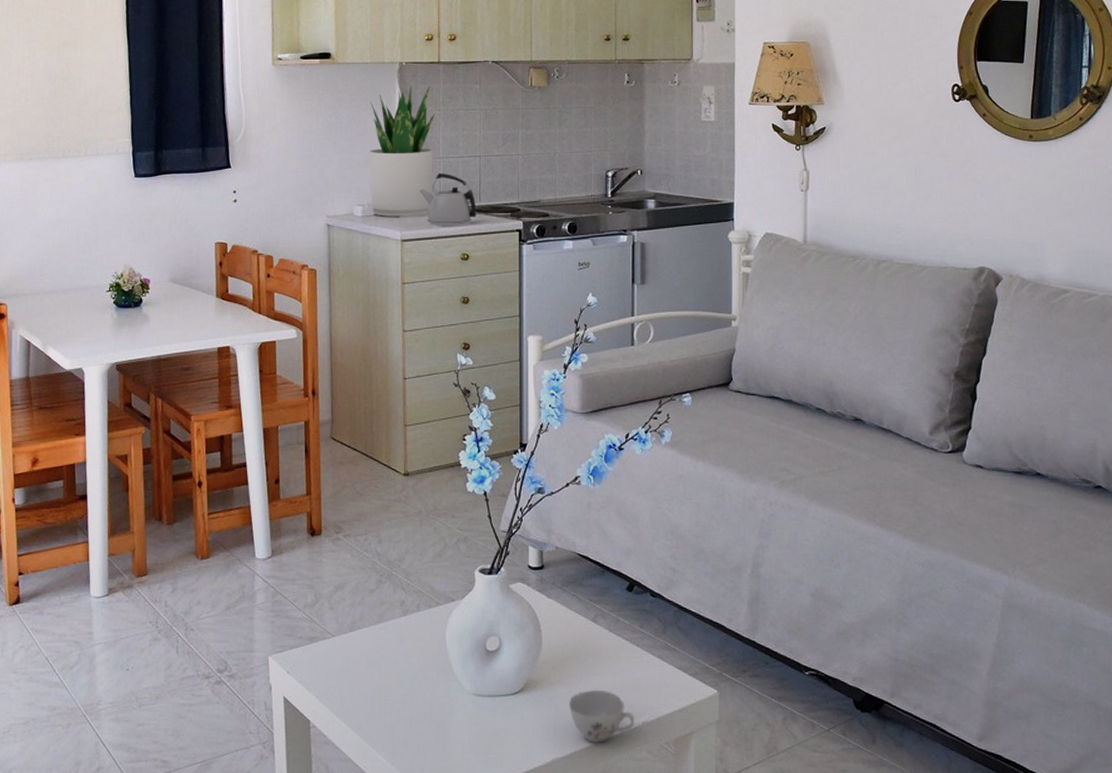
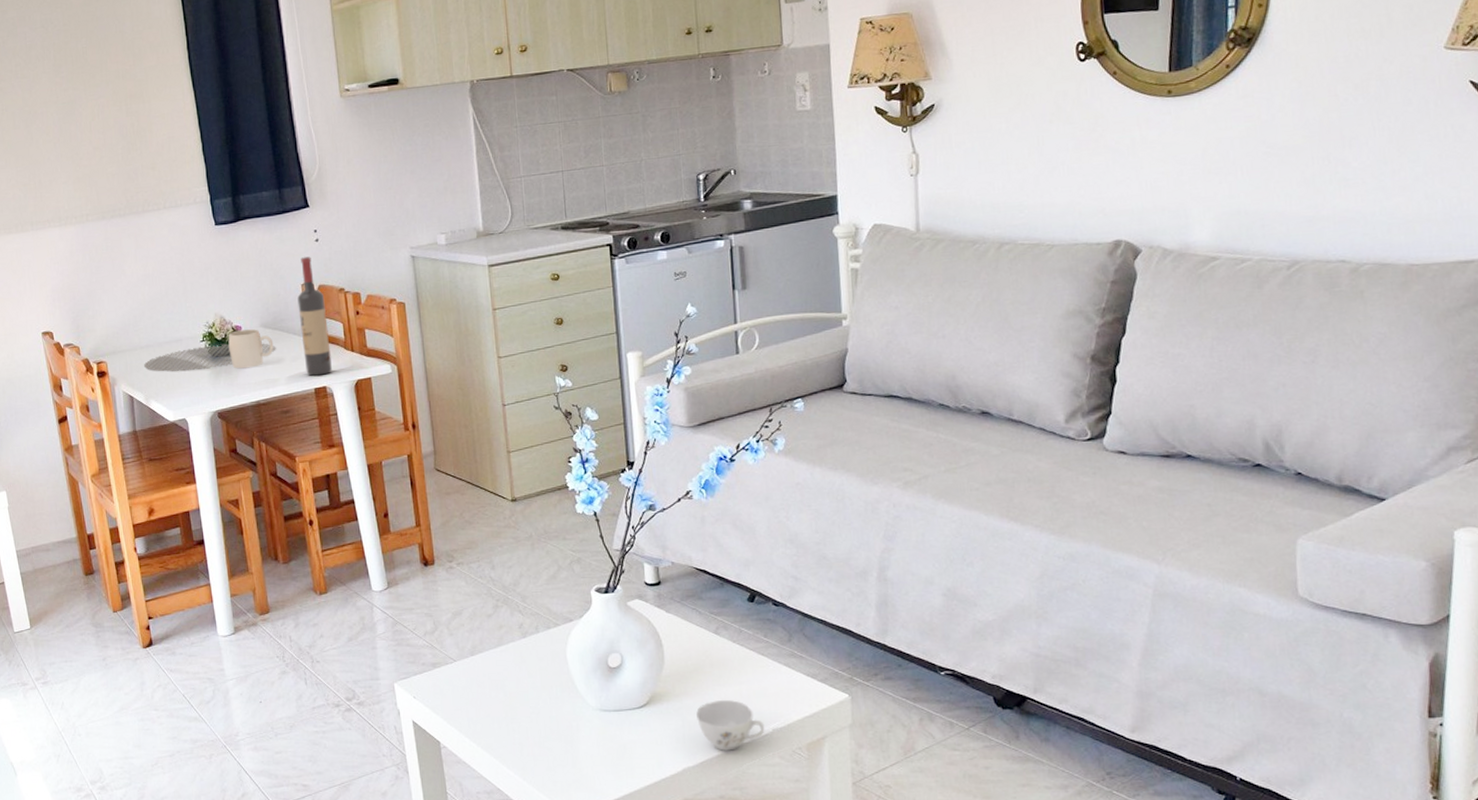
place mat: none [46,295,183,319] -> present [144,343,276,372]
mug: none [134,283,181,322] -> present [228,329,274,369]
wine bottle: none [209,216,238,335] -> present [297,257,332,376]
planter: present [368,86,436,217] -> none [444,102,517,243]
kettle: present [419,172,477,226] -> none [502,192,564,248]

